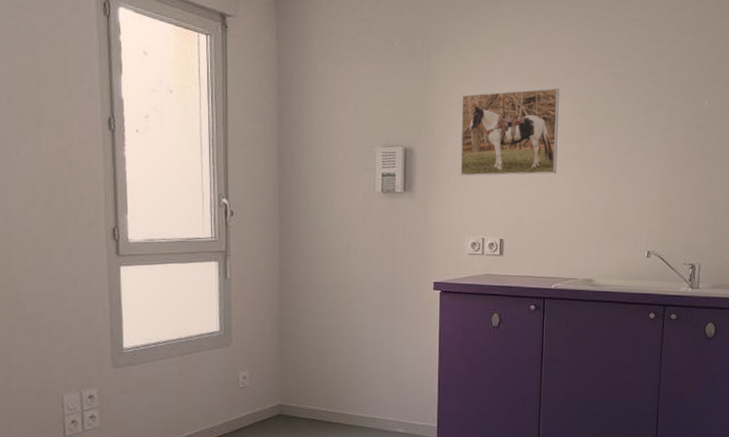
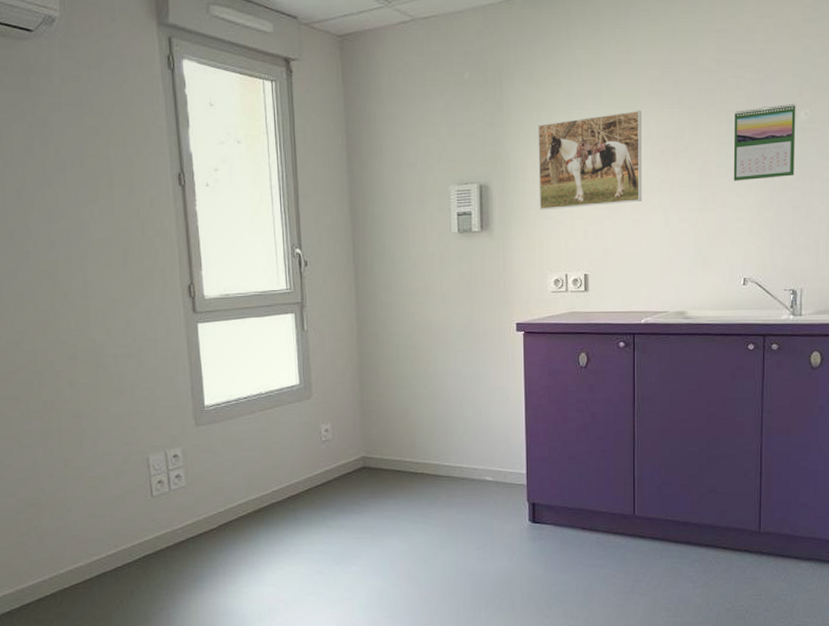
calendar: none [641,91,701,161] -> present [733,103,796,181]

